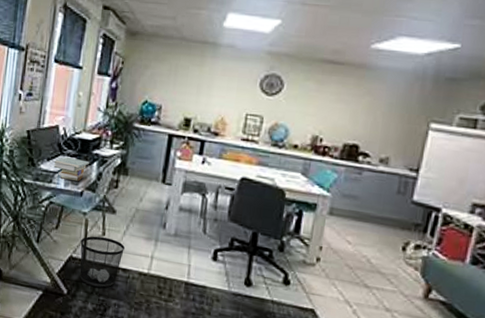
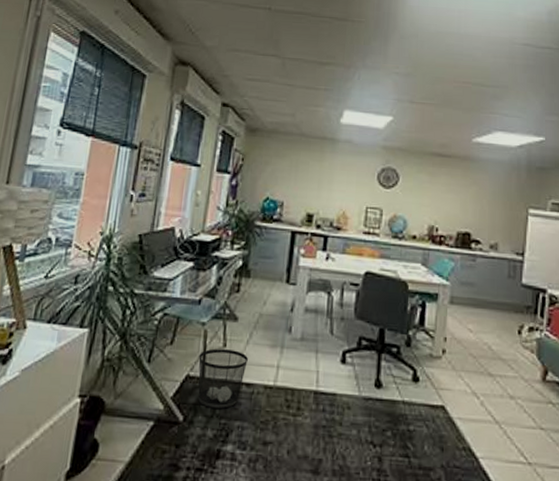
books: present [53,156,89,182] -> none [168,261,208,289]

